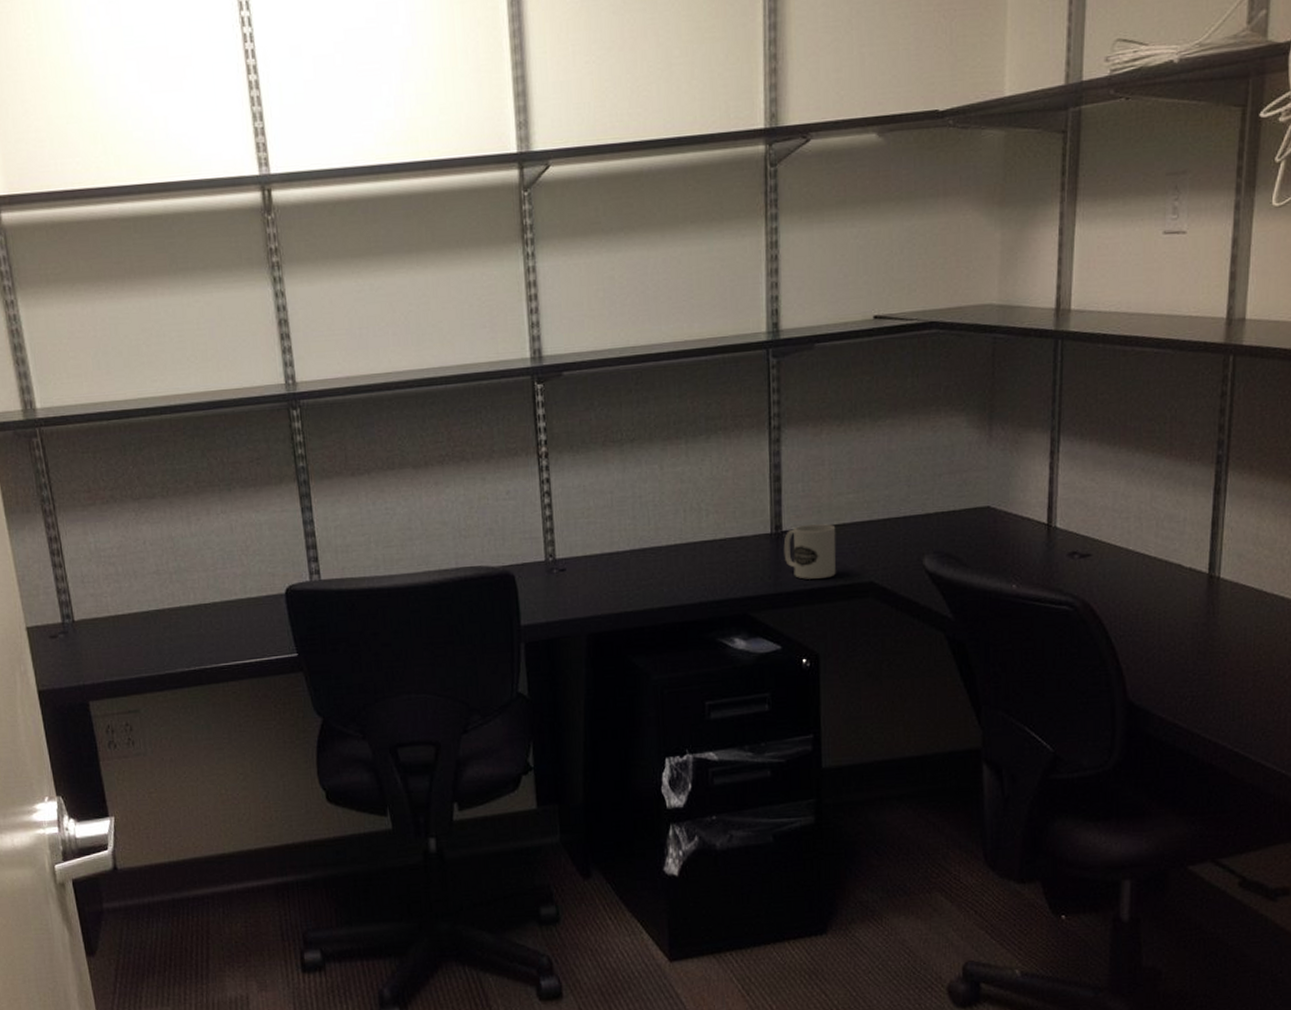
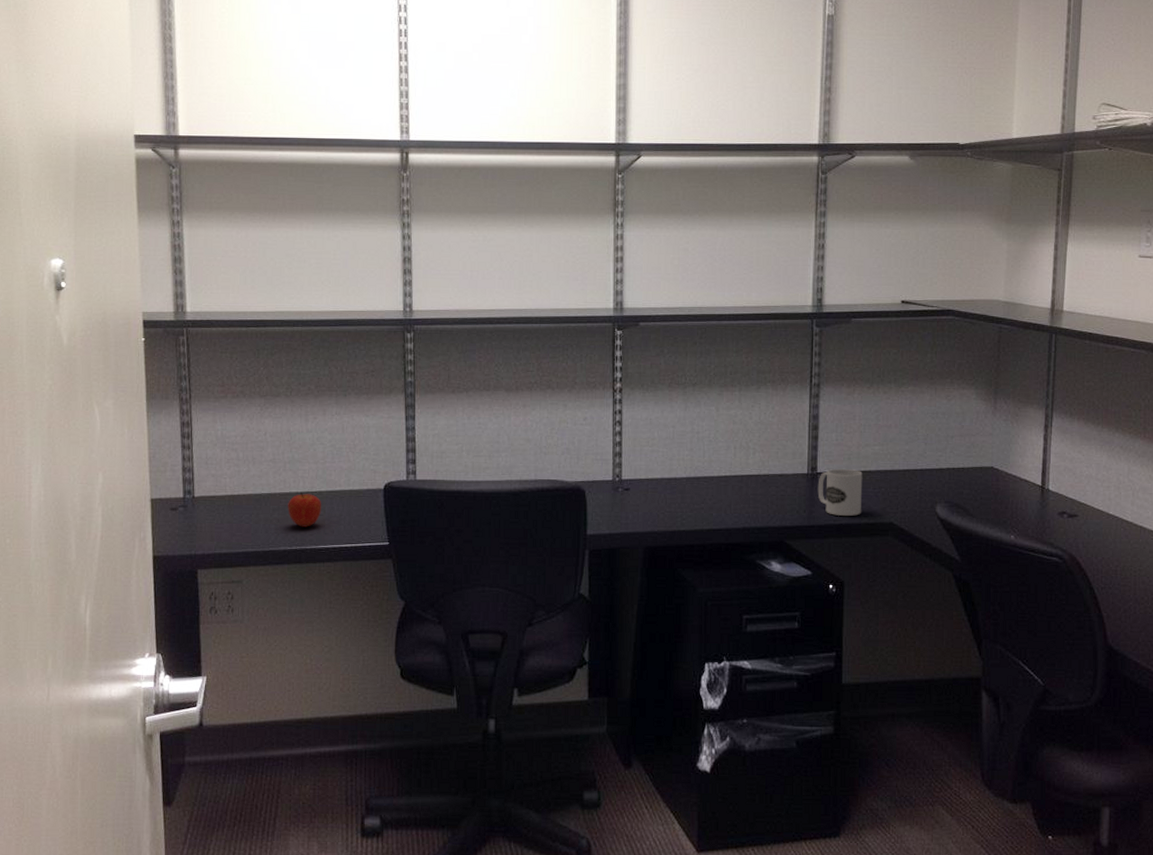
fruit: none [179,606,218,645] -> present [288,492,321,527]

